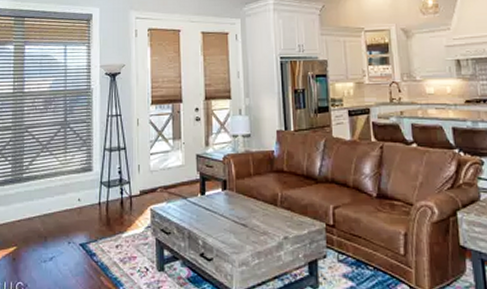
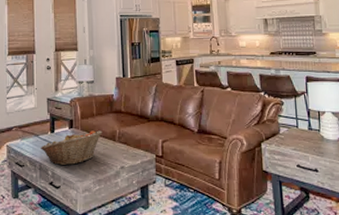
fruit basket: none [189,193,262,233] -> present [40,130,103,165]

